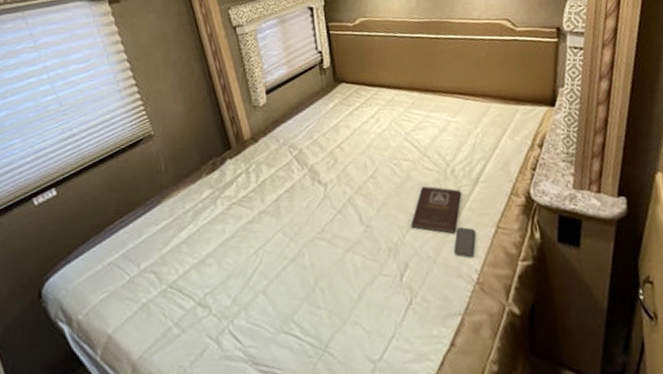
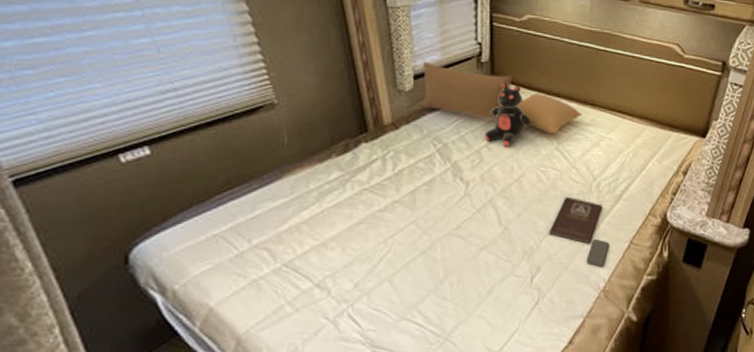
pillow: none [273,76,354,121] -> present [422,61,511,121]
stuffed animal: none [335,83,378,144] -> present [484,82,532,147]
pillow: none [361,88,425,126] -> present [516,93,582,134]

